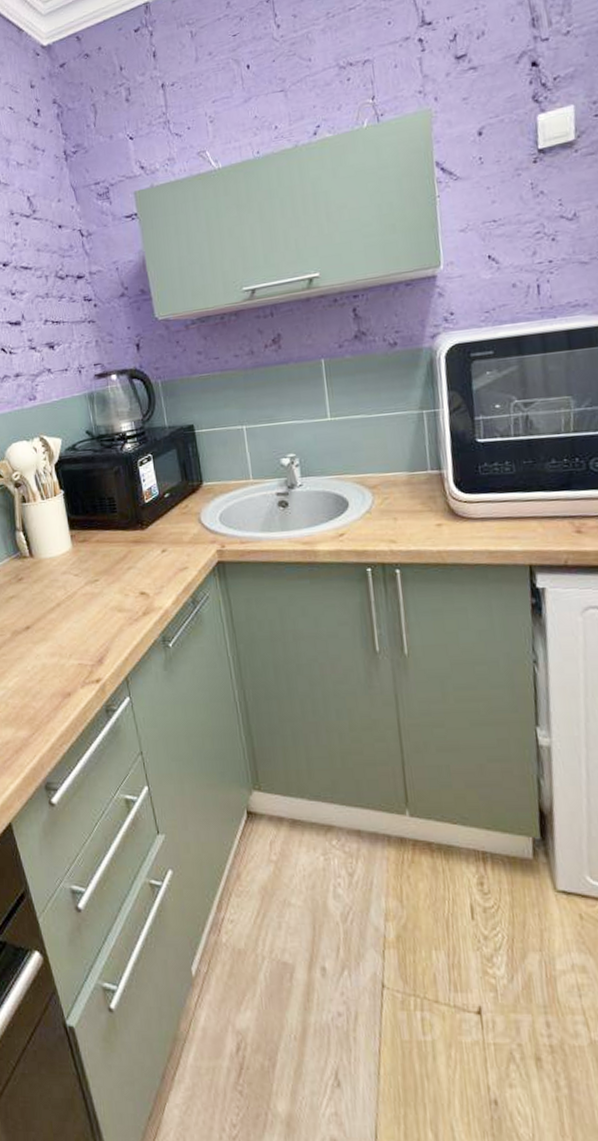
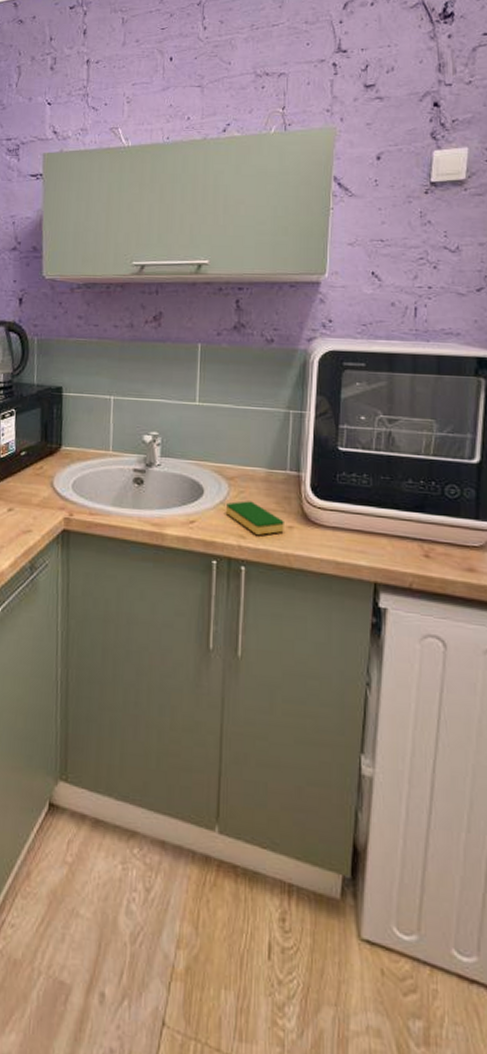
dish sponge: none [372,506,433,537] -> present [225,501,284,535]

